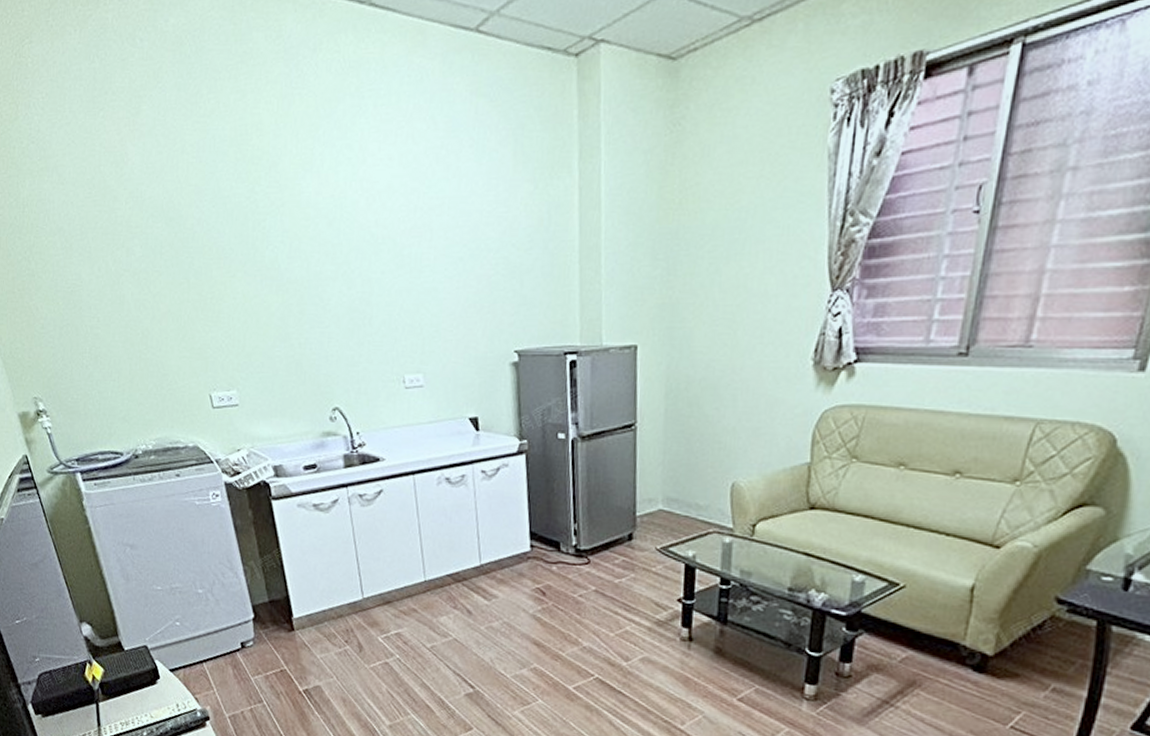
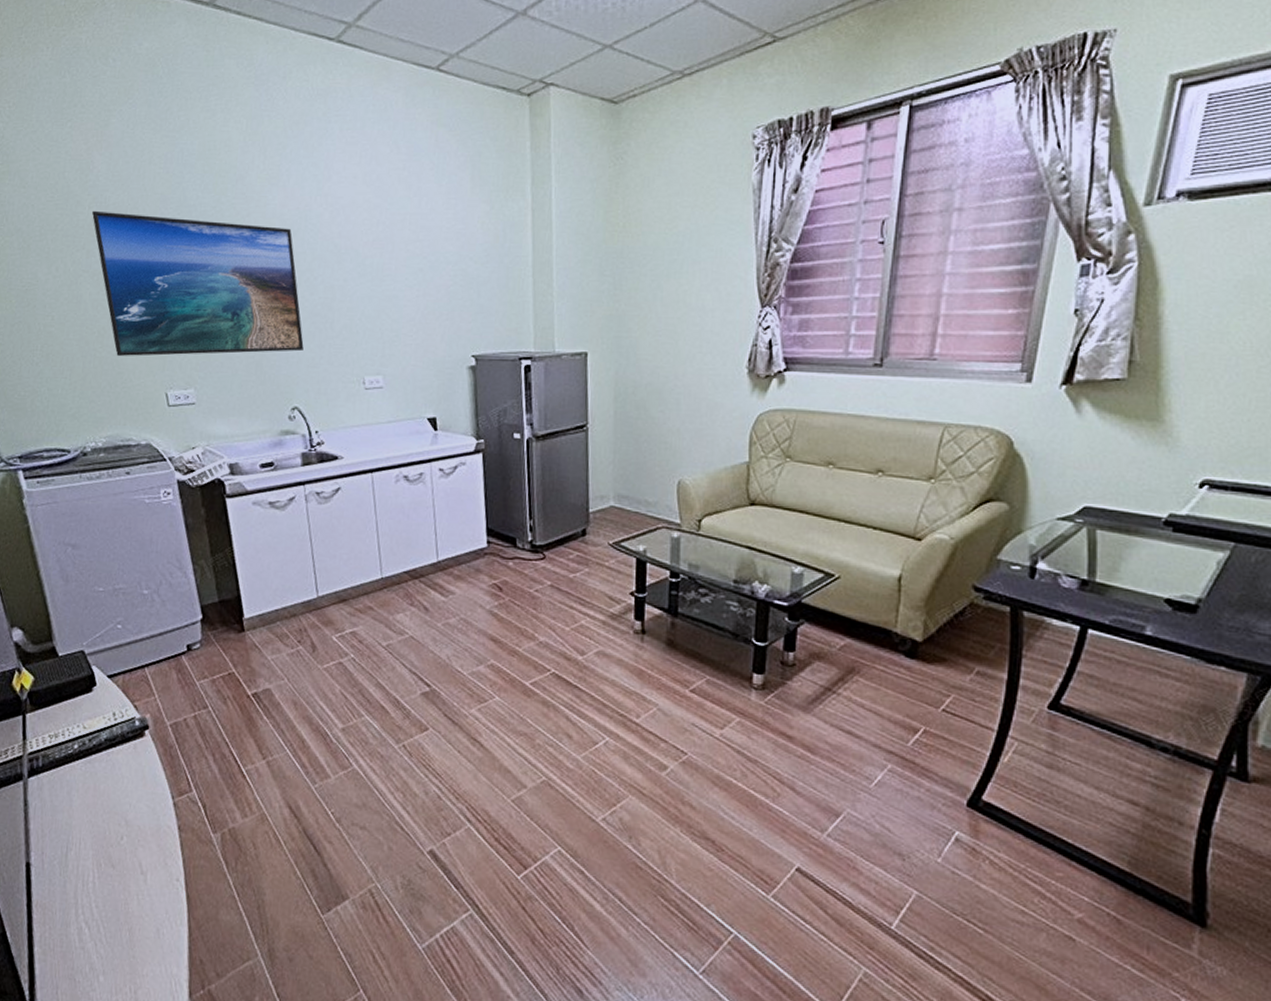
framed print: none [129,206,343,357] -> present [92,210,304,356]

